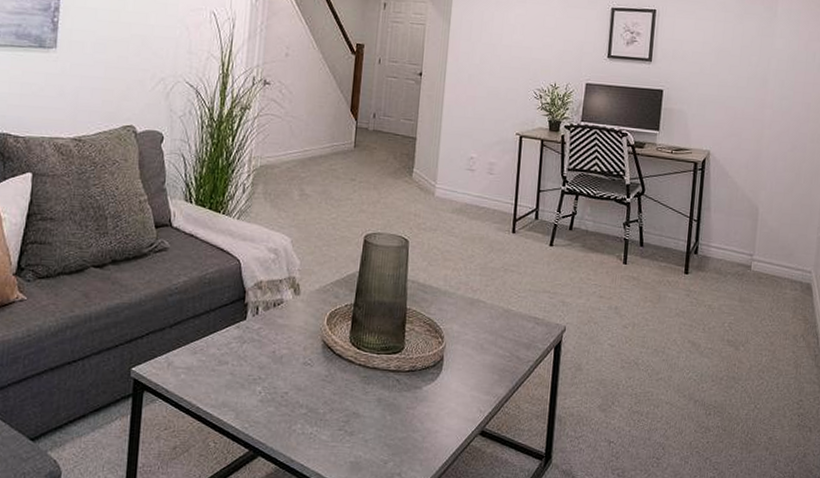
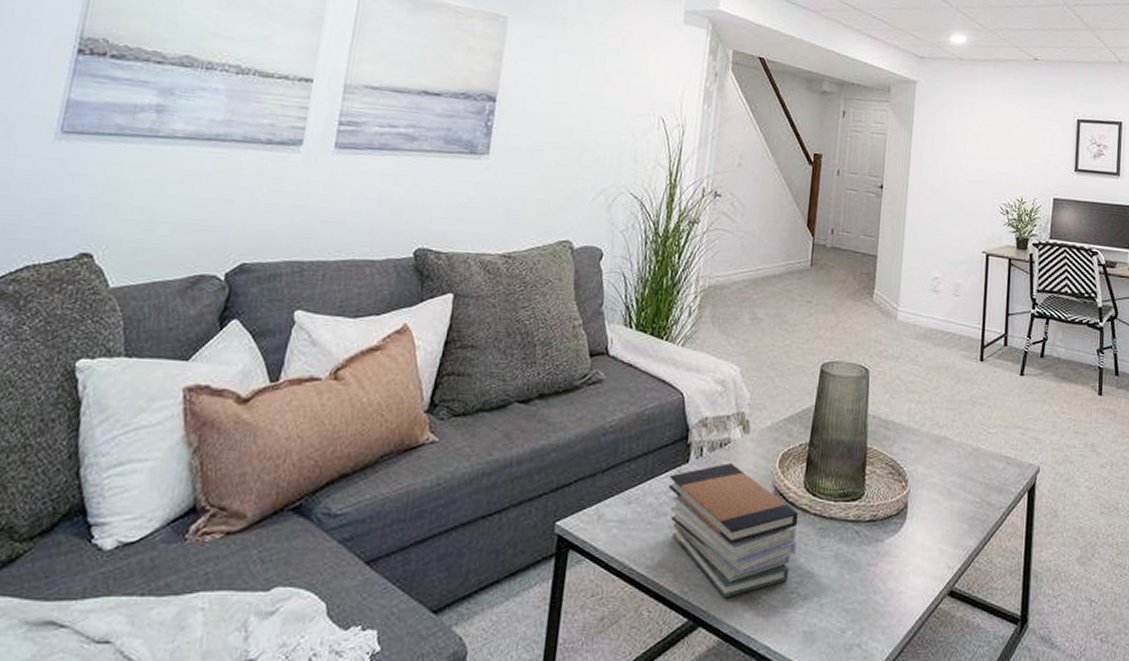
book stack: none [229,320,345,433] -> present [669,463,799,598]

